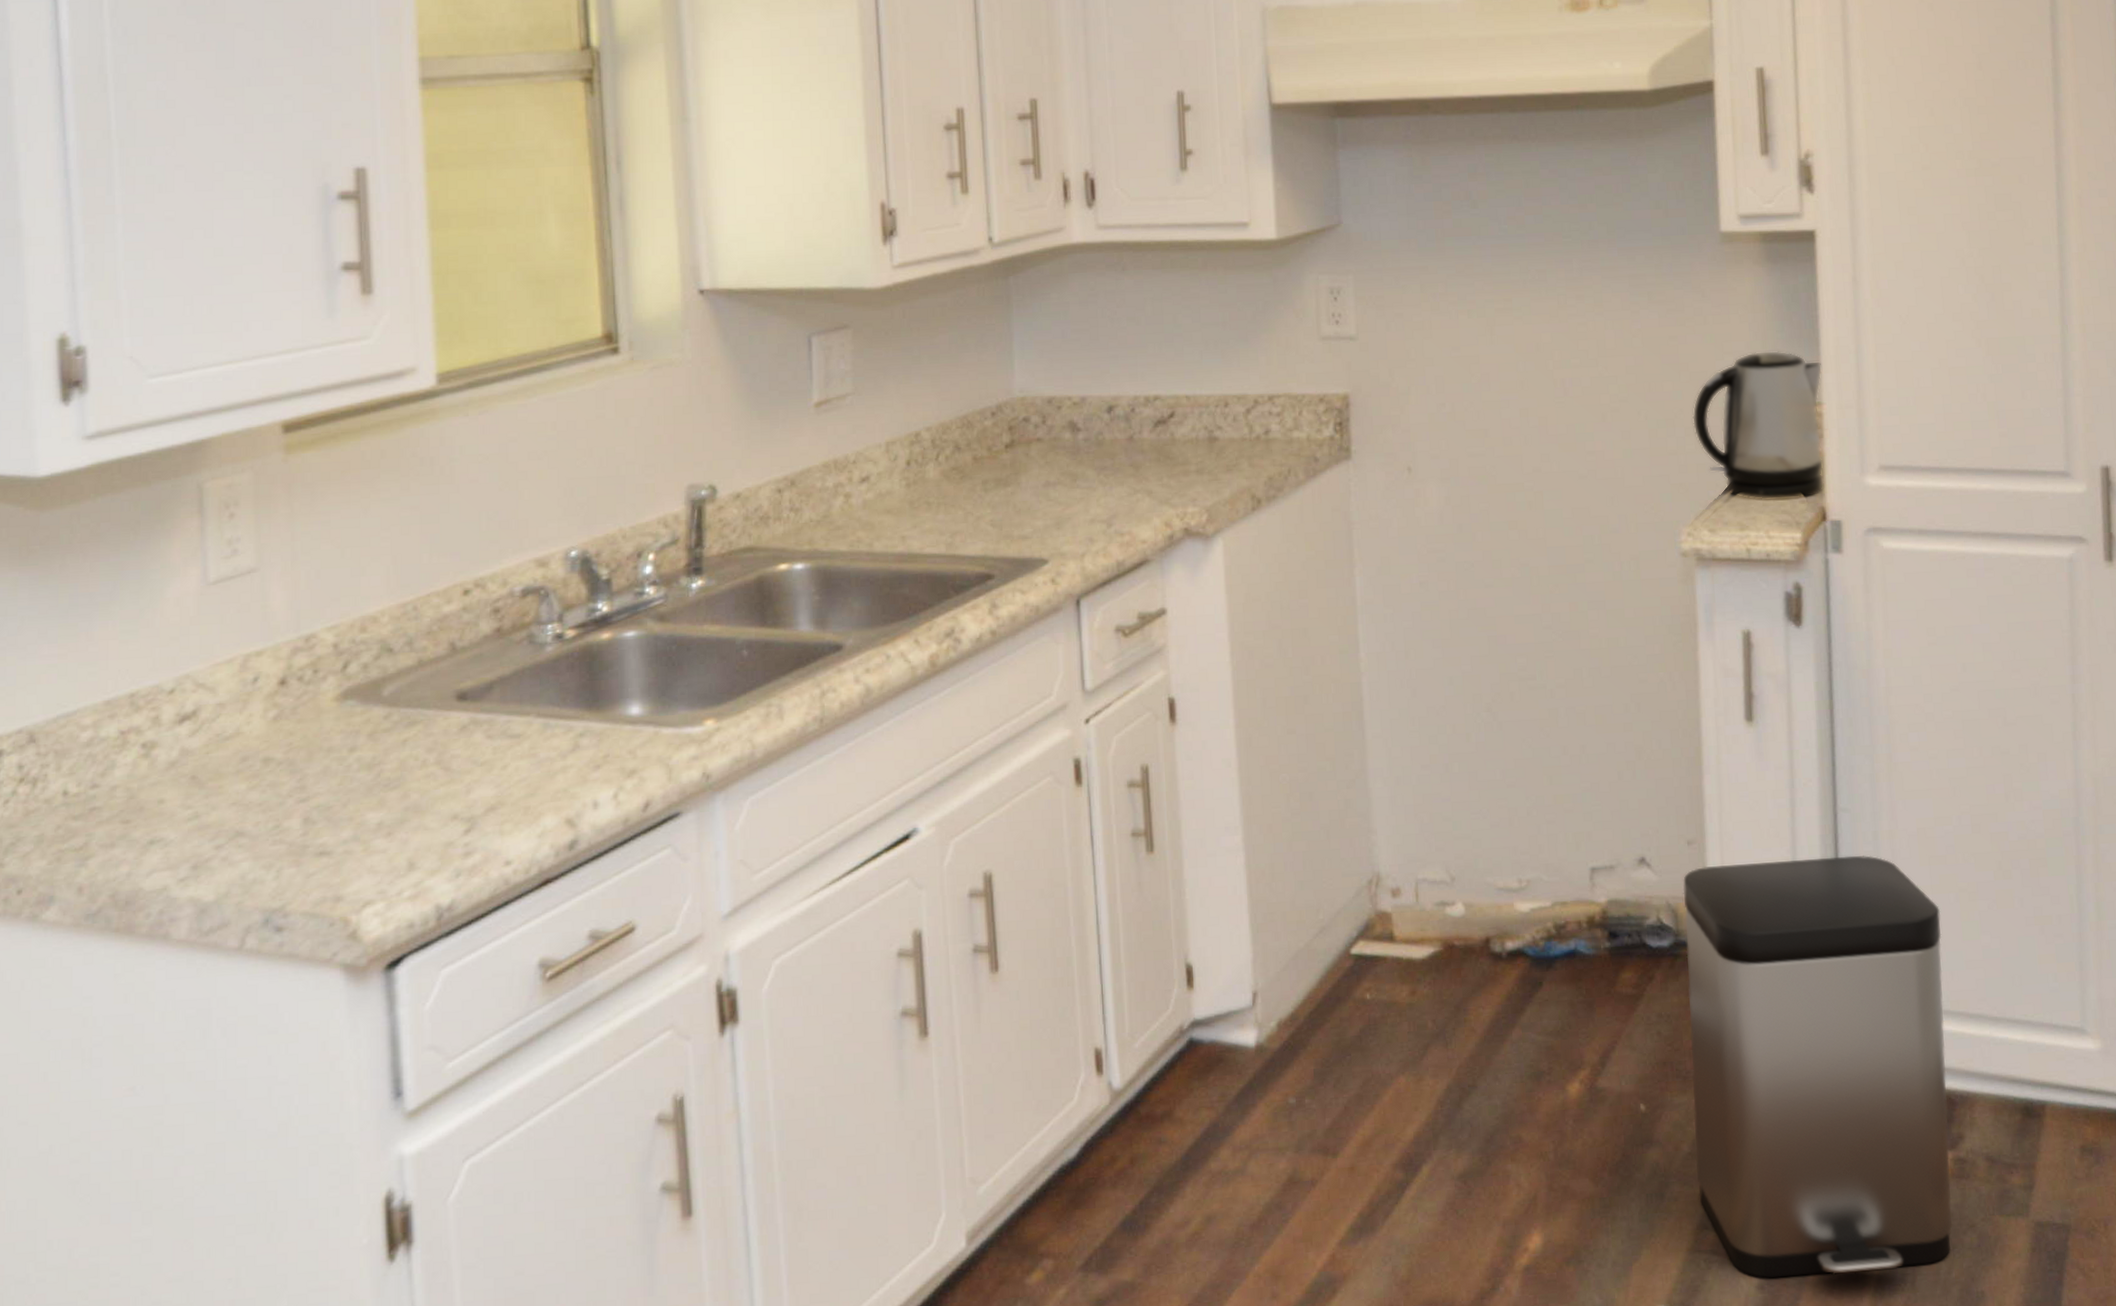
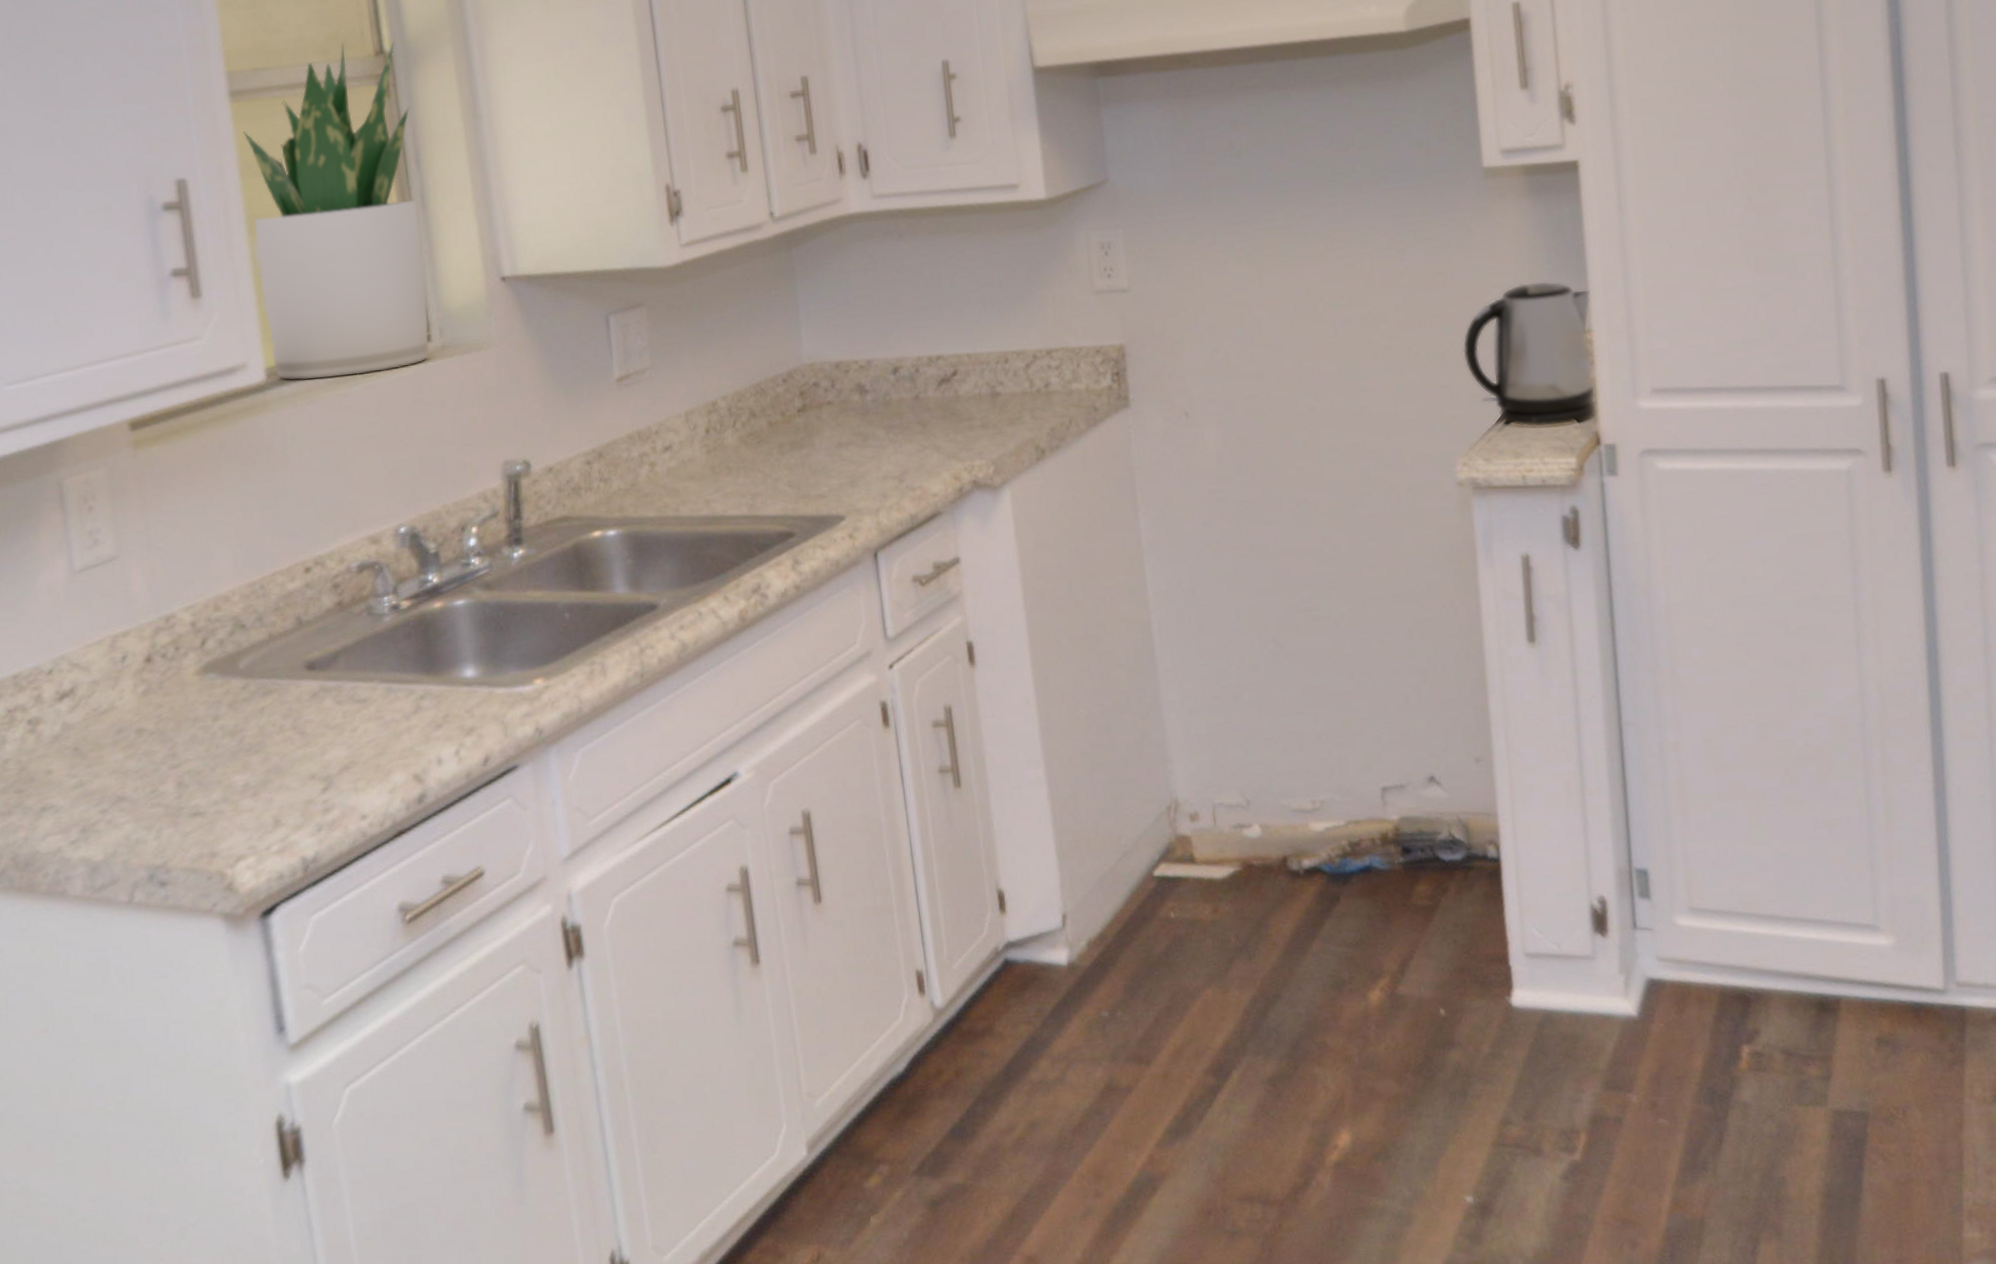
planter: none [432,34,619,388] -> present [243,41,429,380]
pedal bin: present [1683,855,1953,1279] -> none [1473,766,1752,1170]

